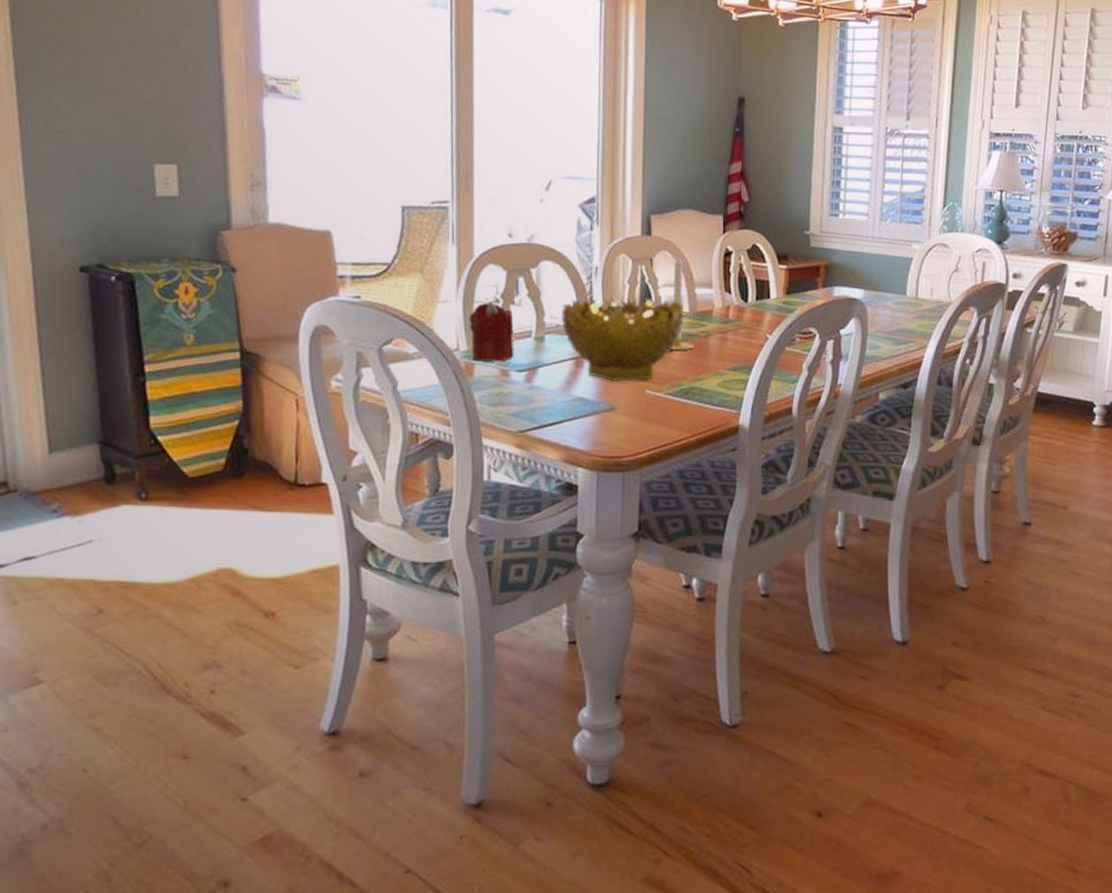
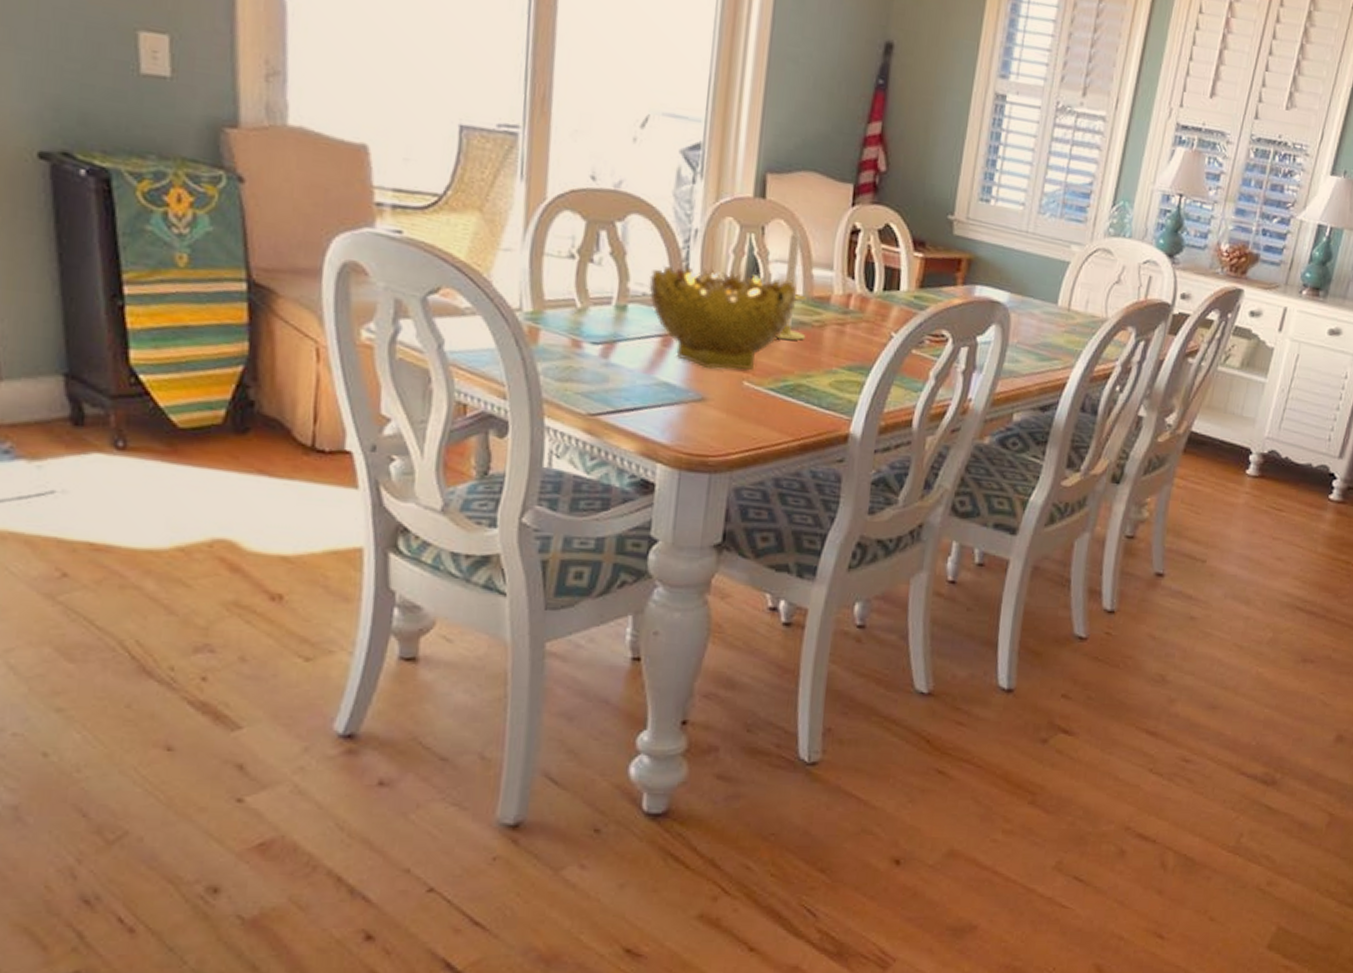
candle: present [469,301,514,362] -> none [536,255,591,330]

